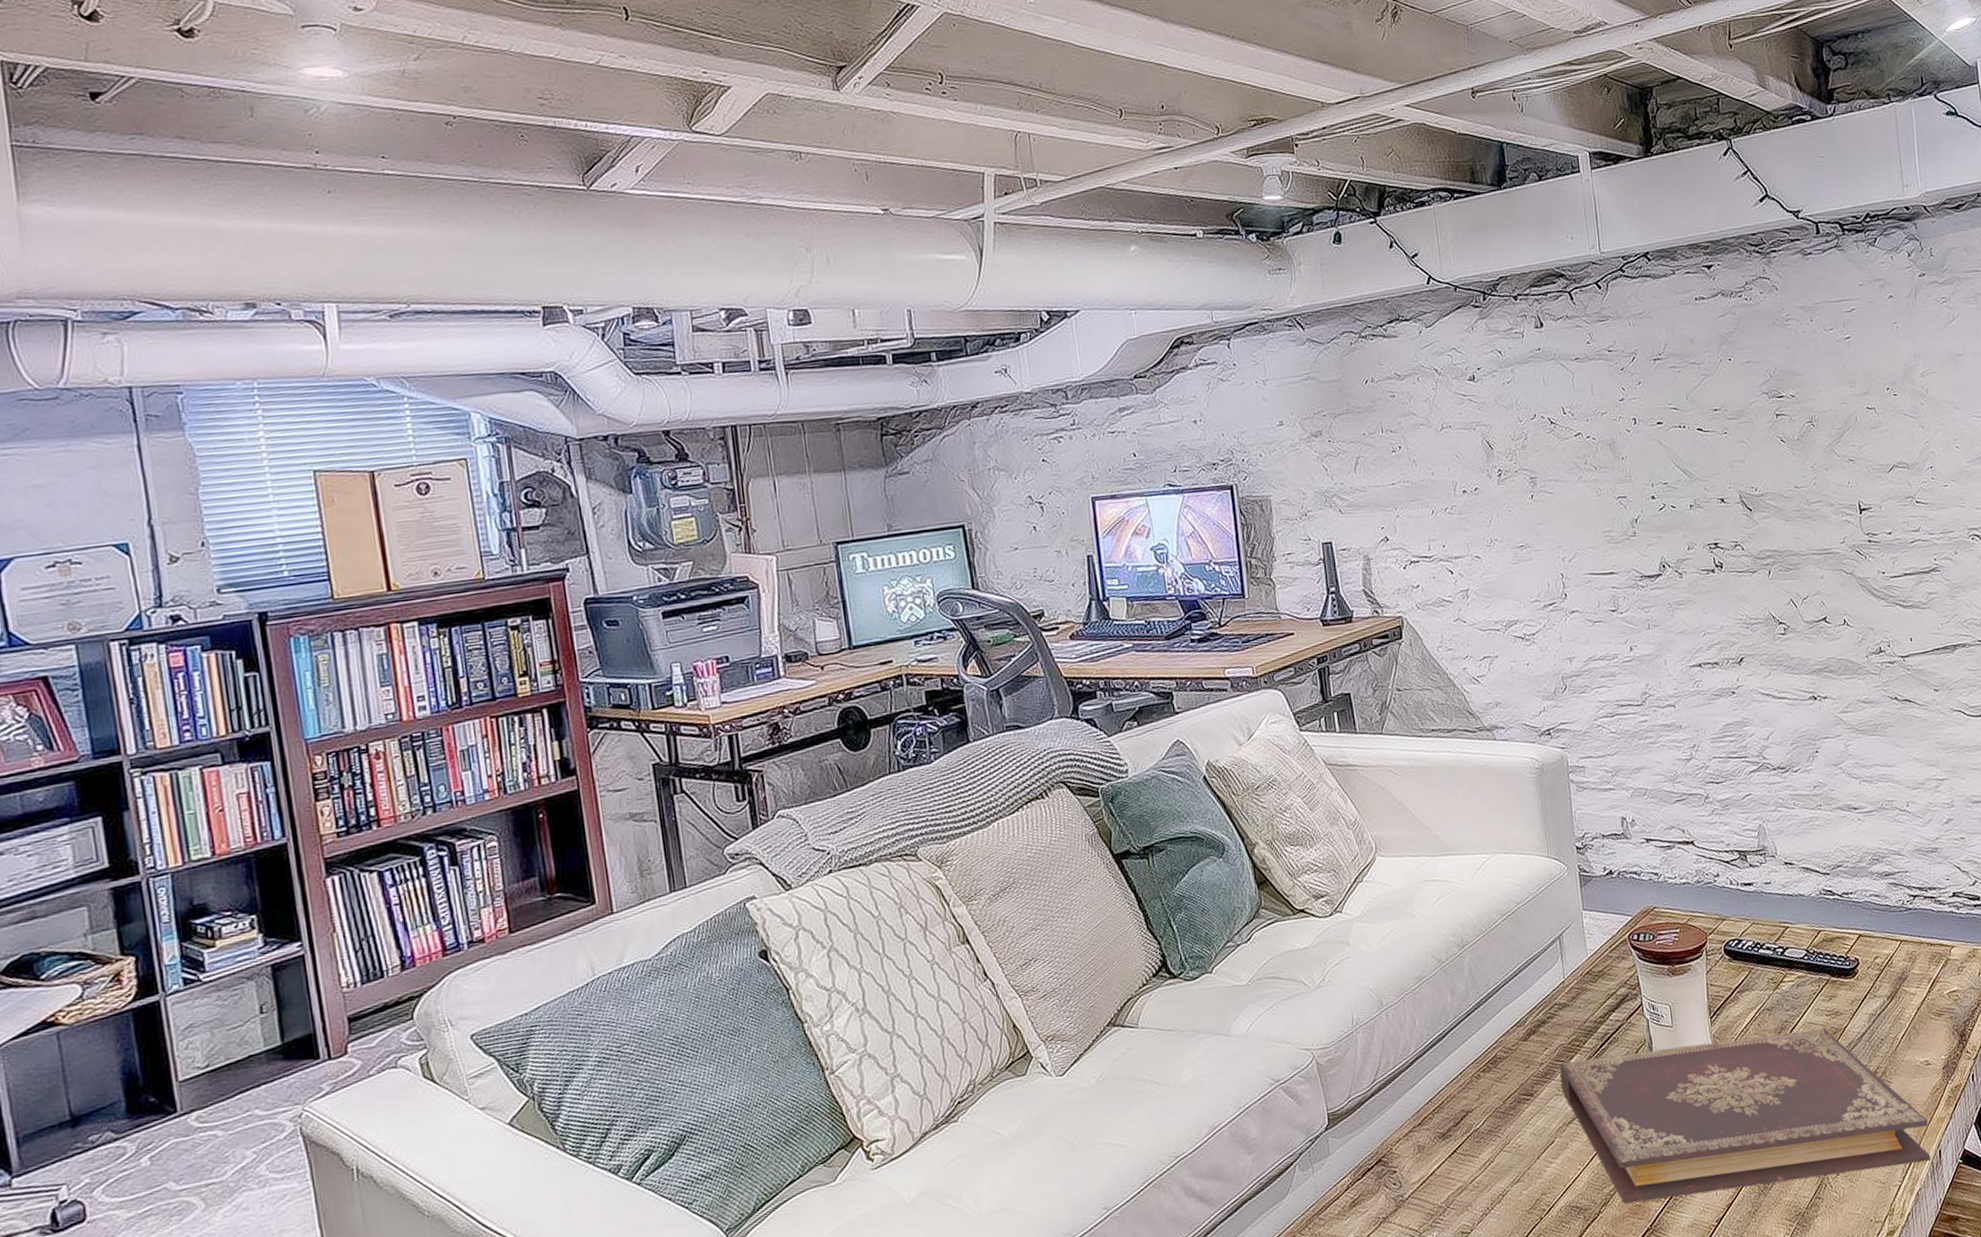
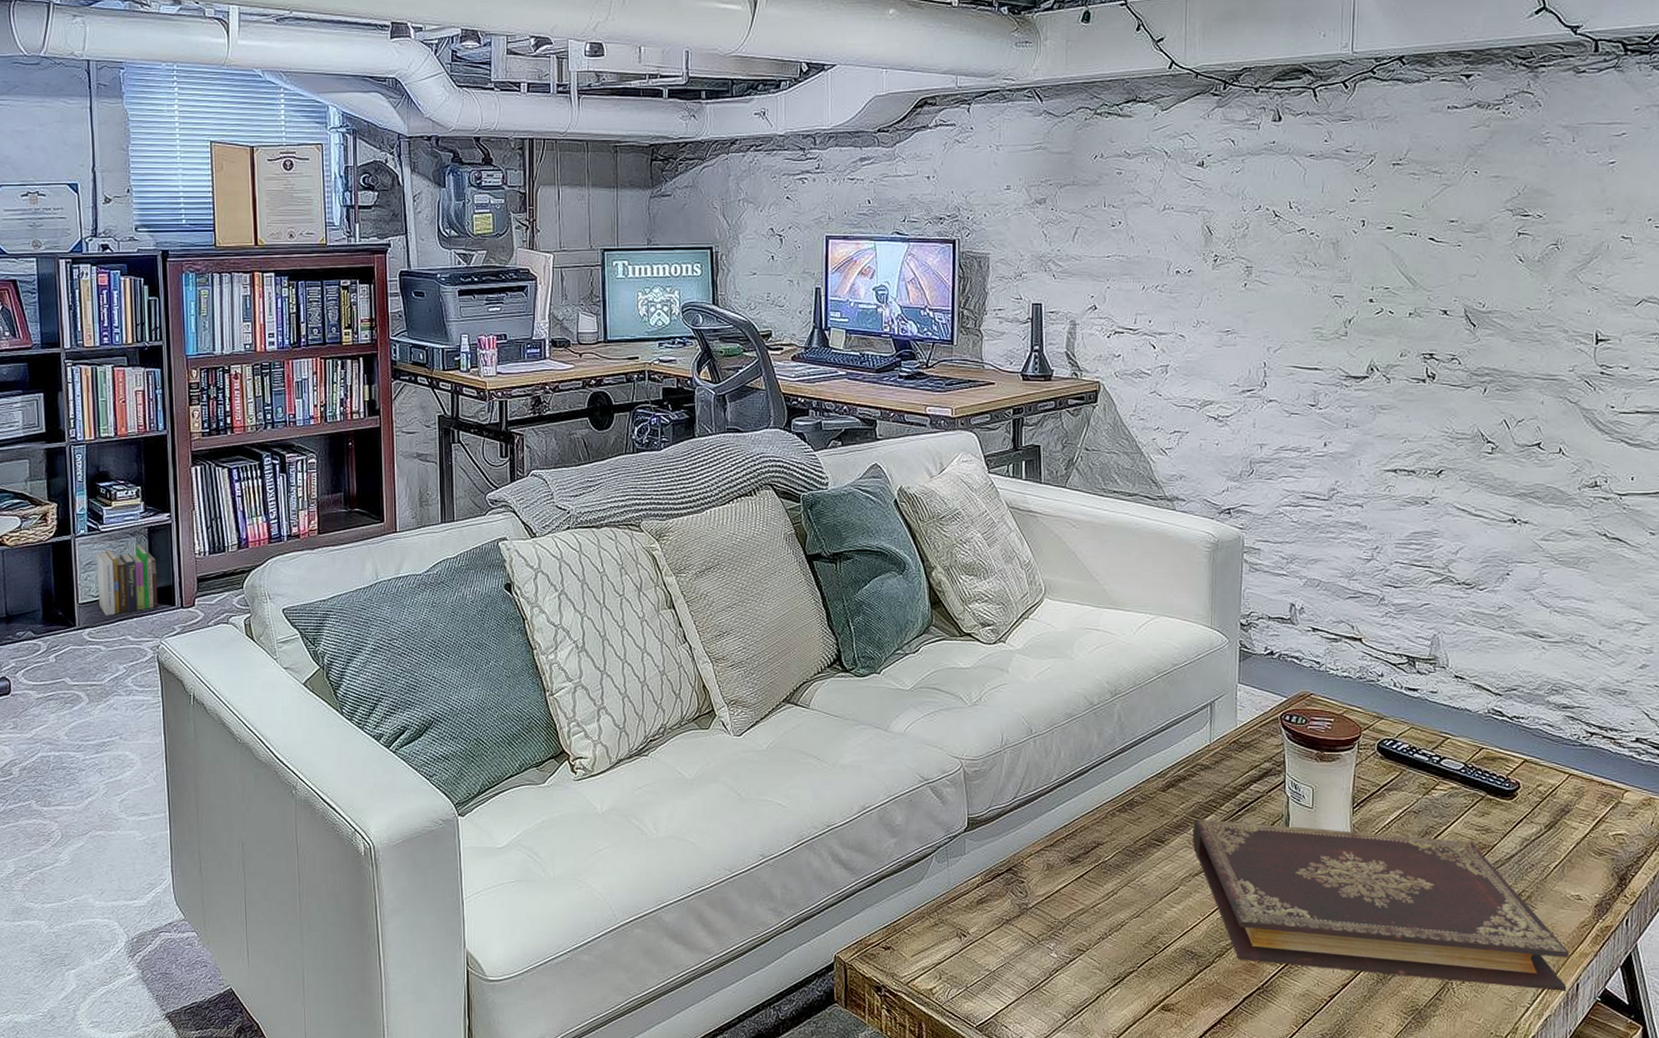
books: none [198,989,296,1091] -> present [96,545,159,616]

